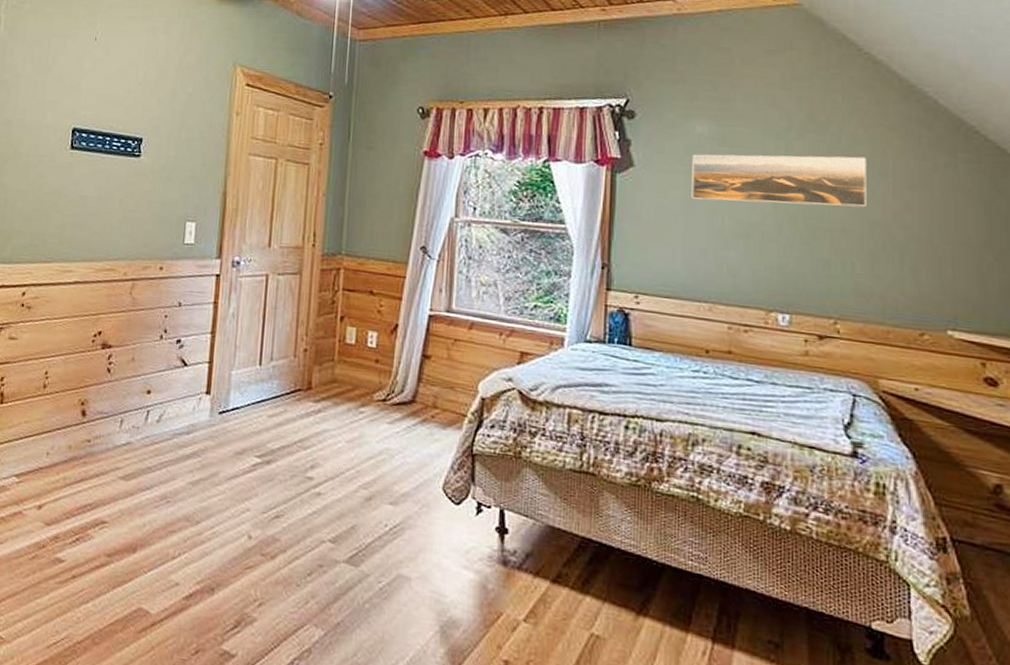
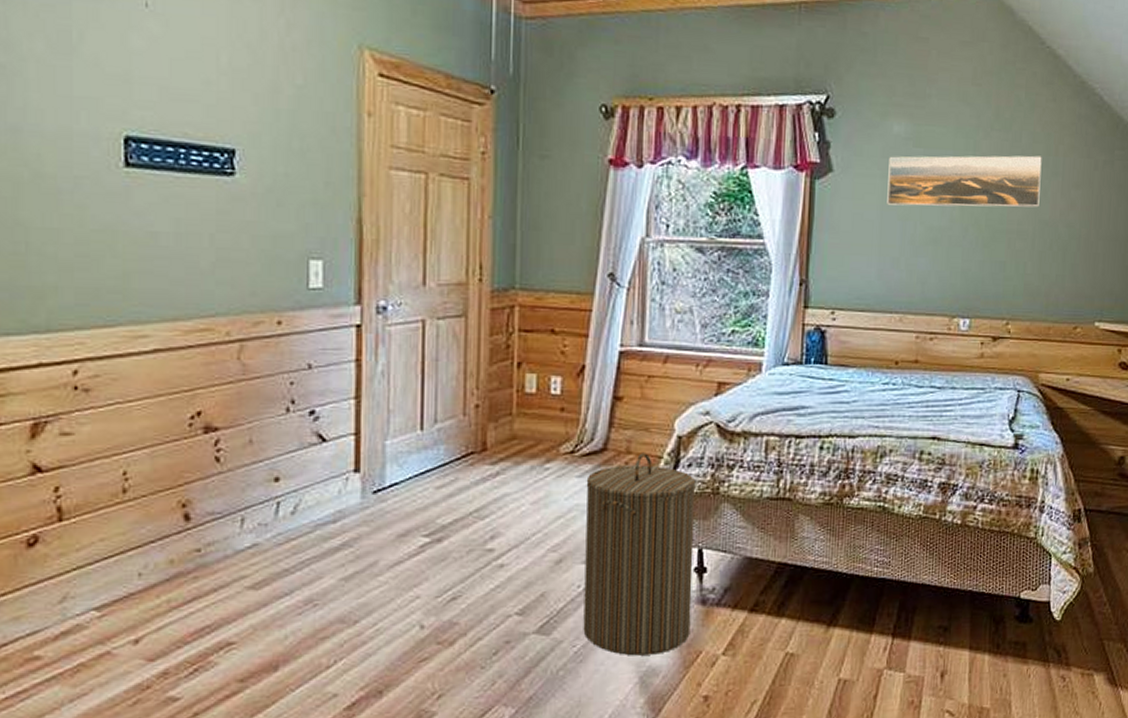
laundry hamper: none [388,409,499,607] -> present [583,453,696,656]

